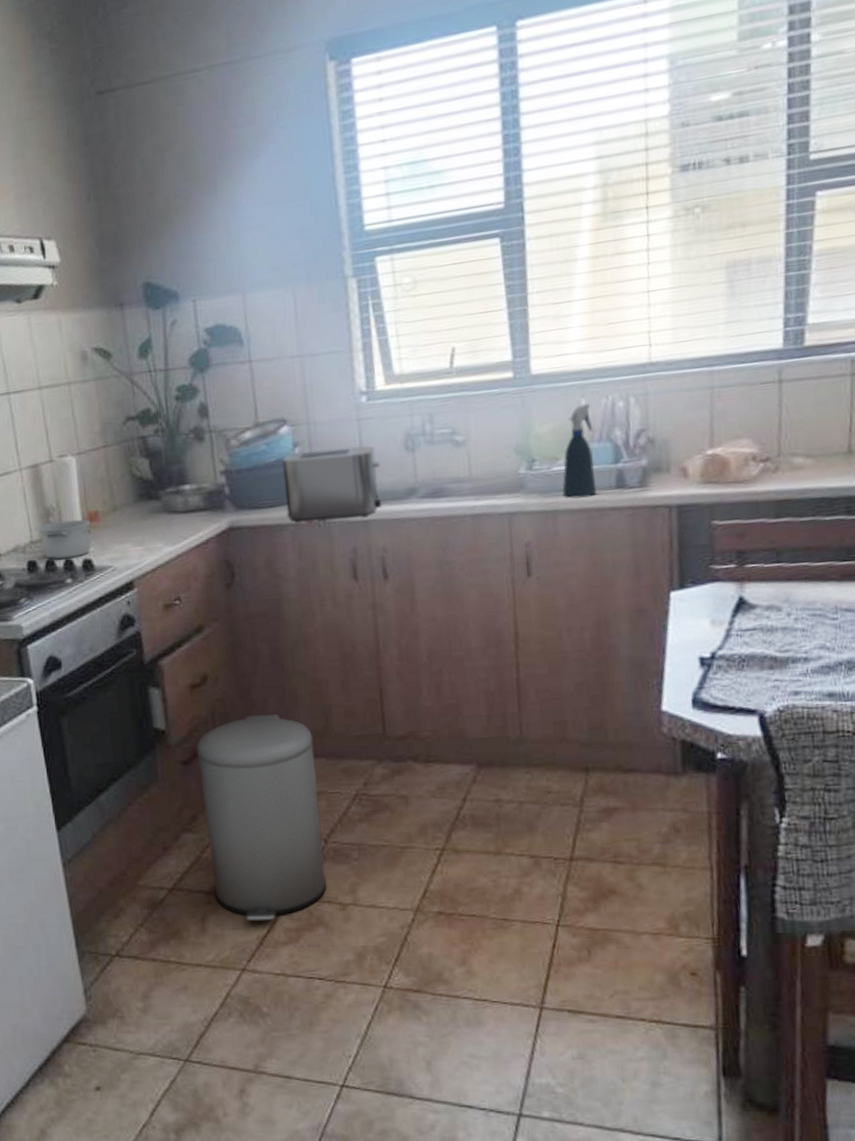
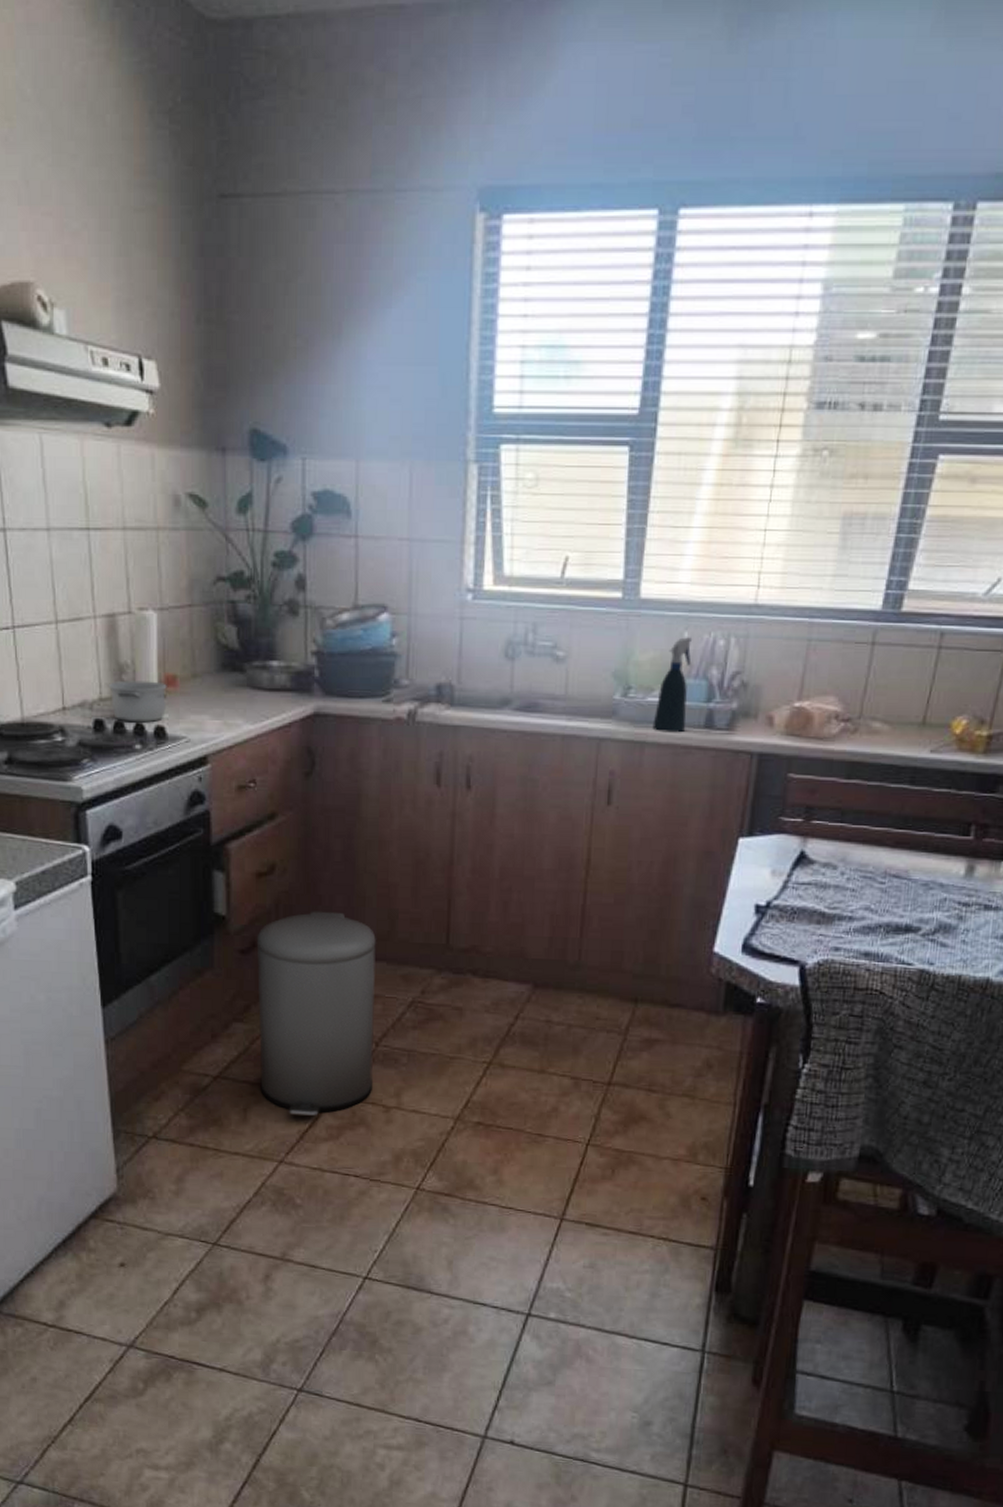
toaster: present [282,446,382,524] -> none [376,643,478,723]

